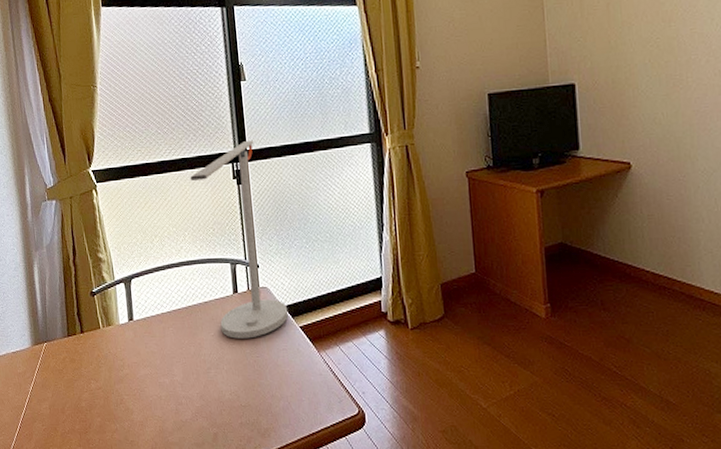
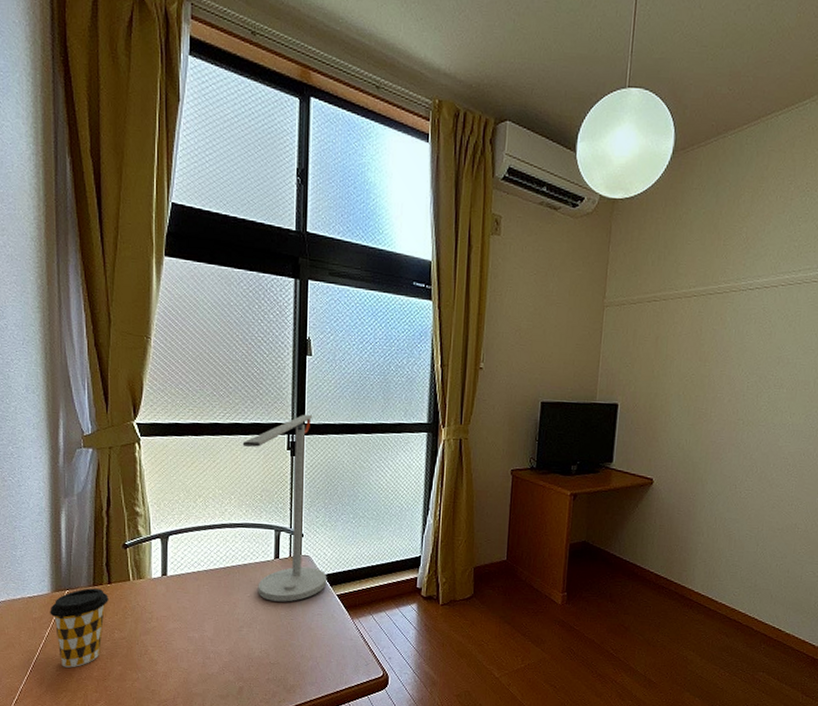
coffee cup: none [32,339,83,422] -> present [50,588,108,668]

